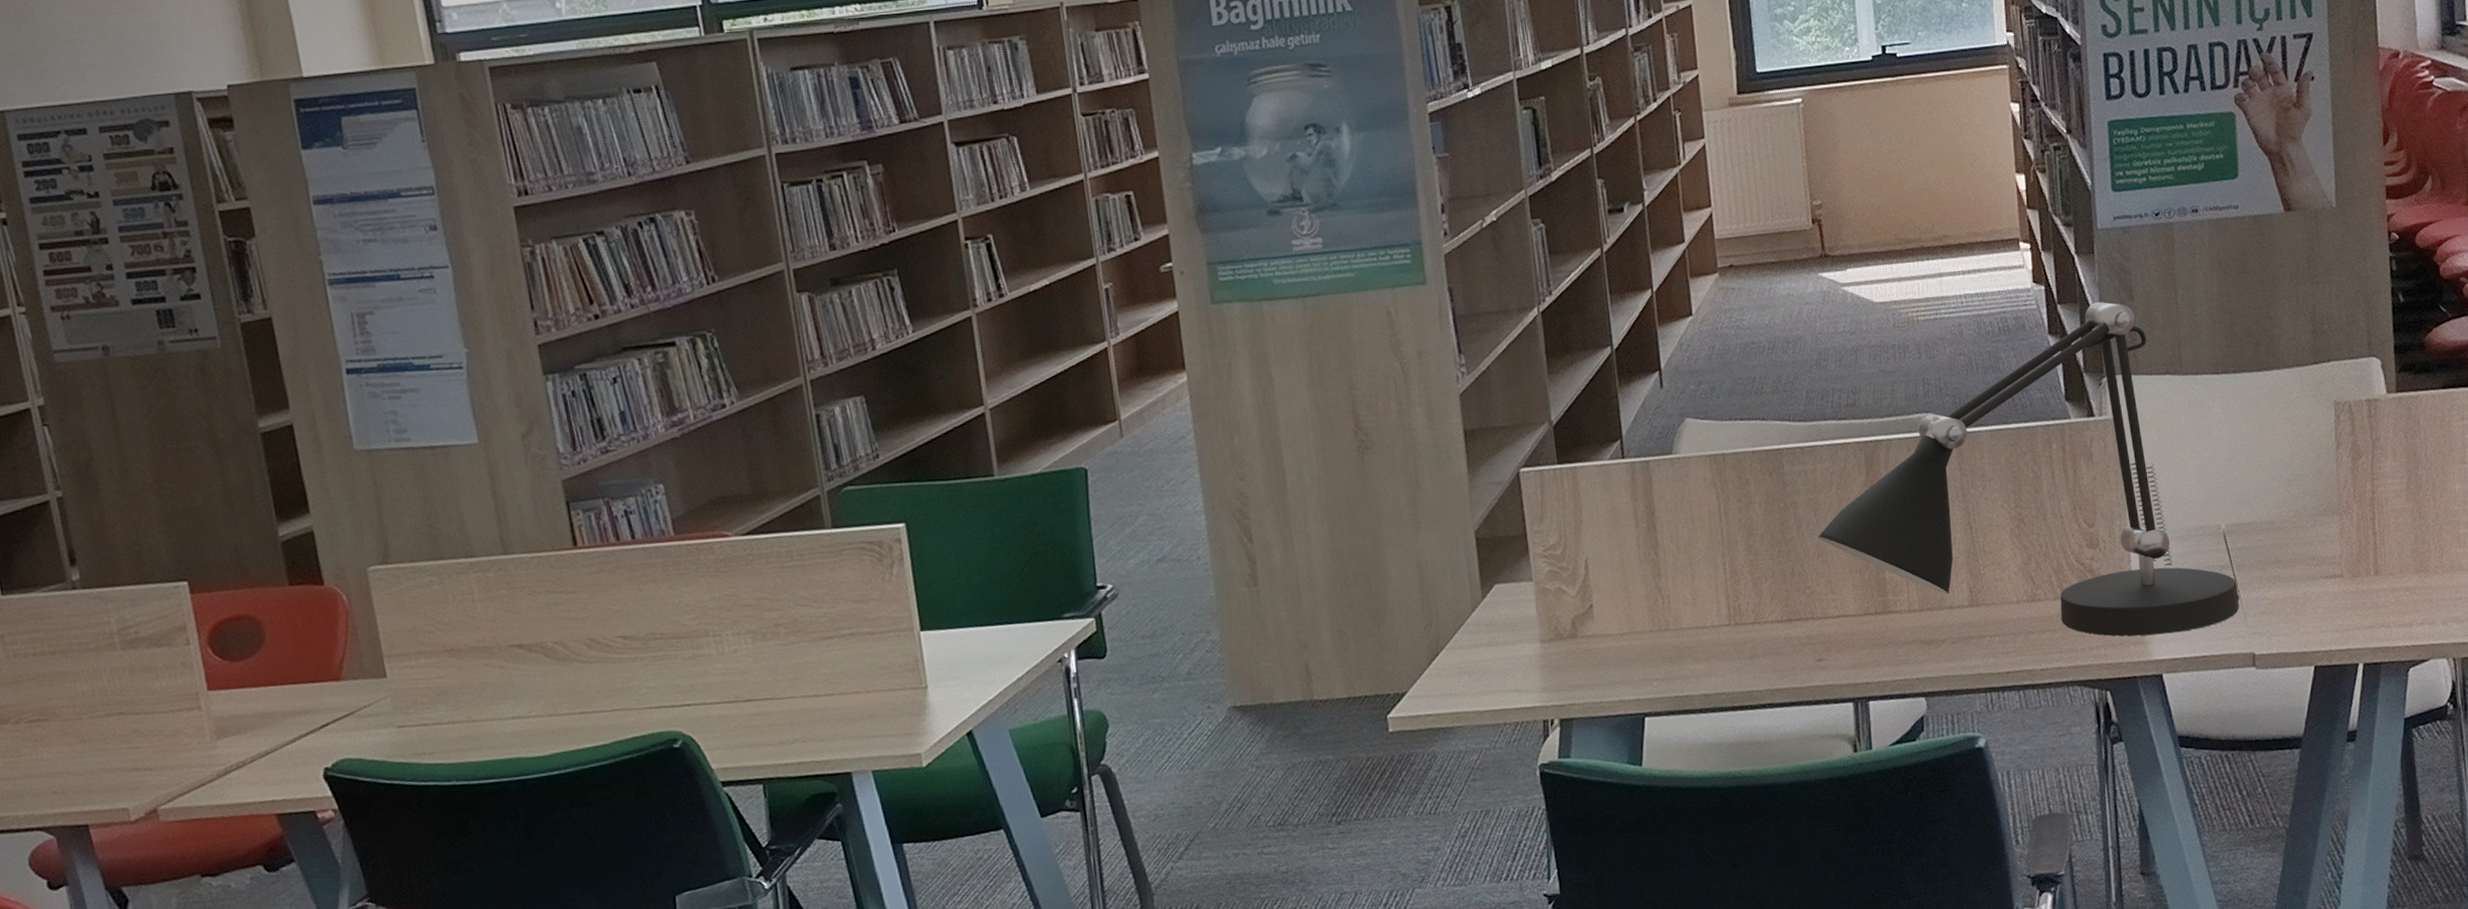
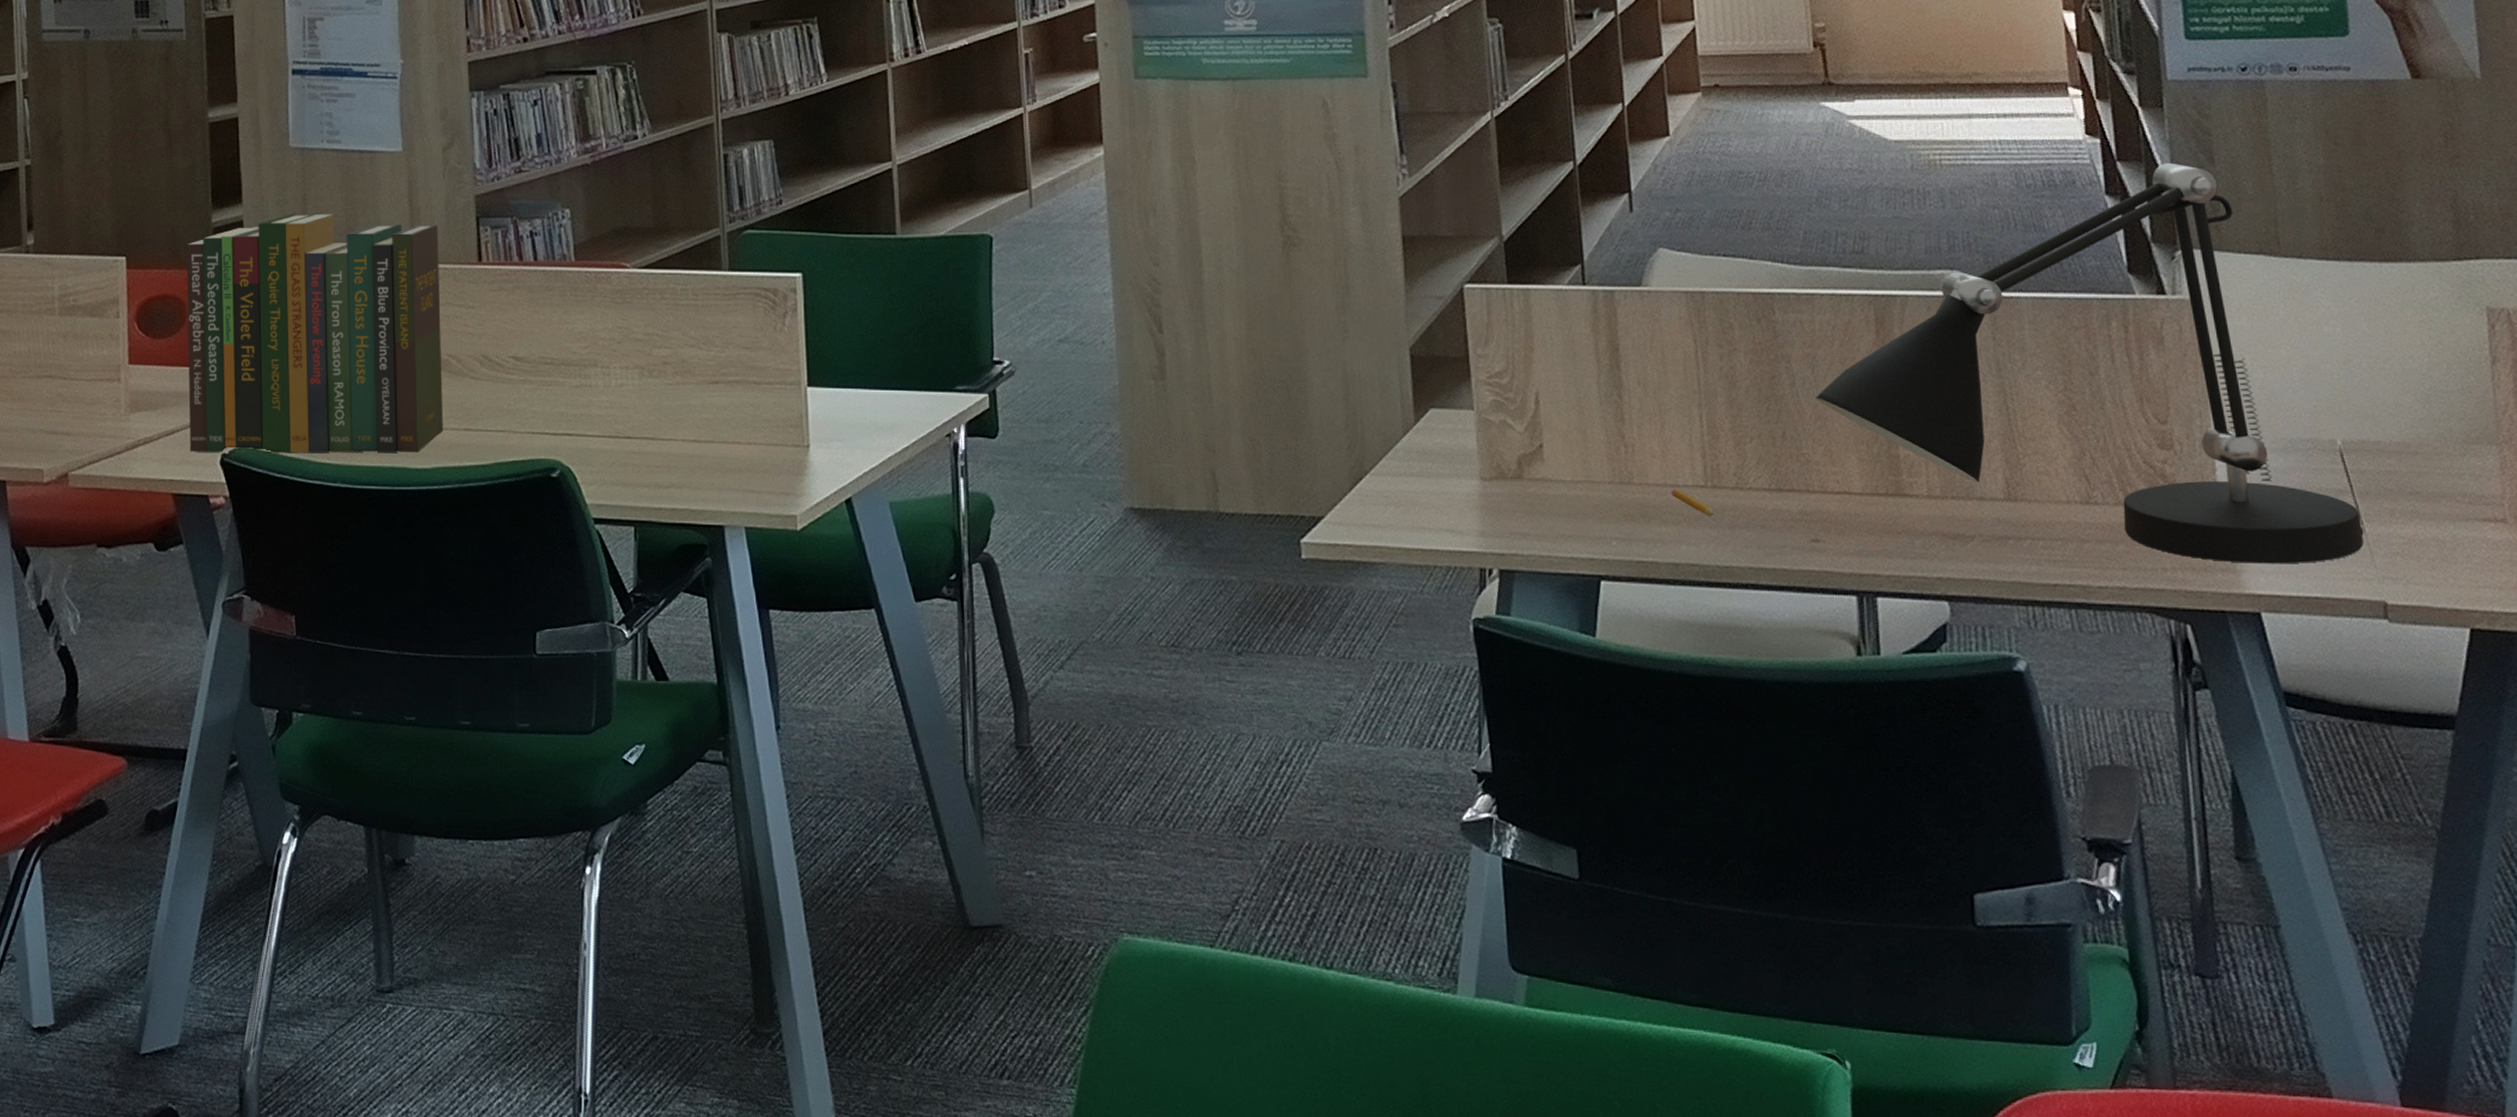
books: none [254,513,557,770] -> present [187,212,443,453]
pencil: none [1701,629,1737,650] -> present [1671,488,1714,516]

